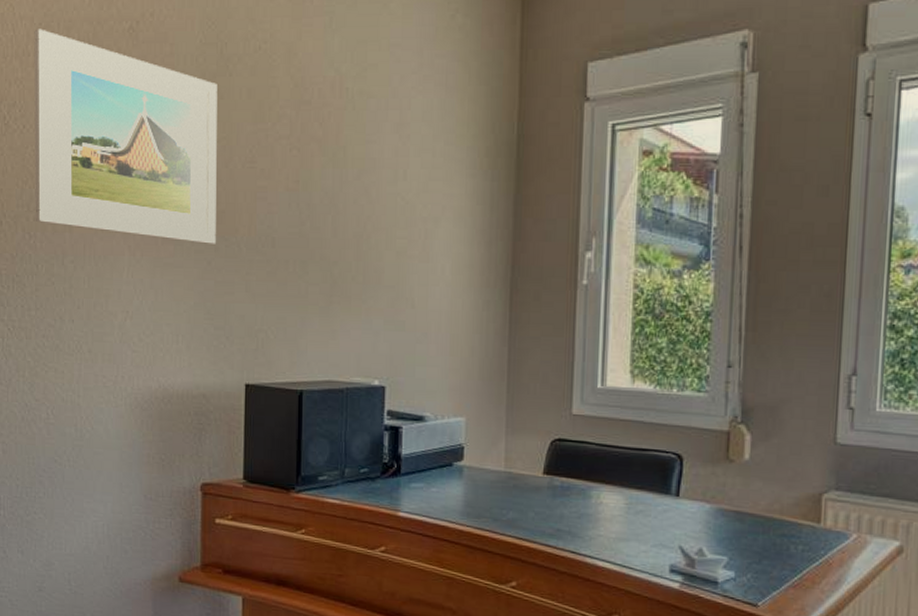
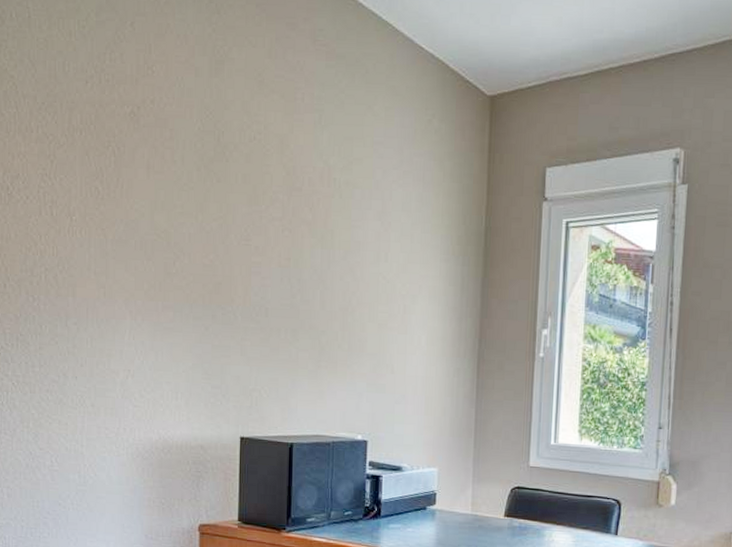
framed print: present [34,29,217,244] -> none [37,107,215,312]

